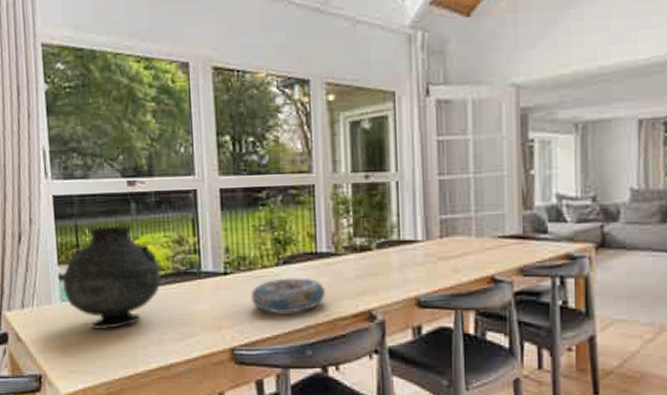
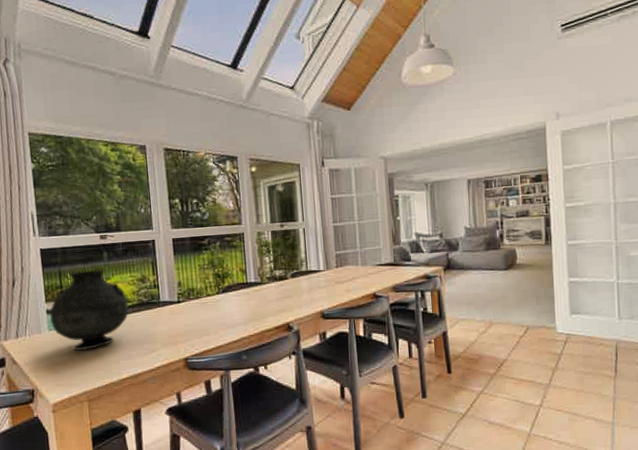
decorative bowl: present [250,278,326,314] -> none [198,302,255,330]

